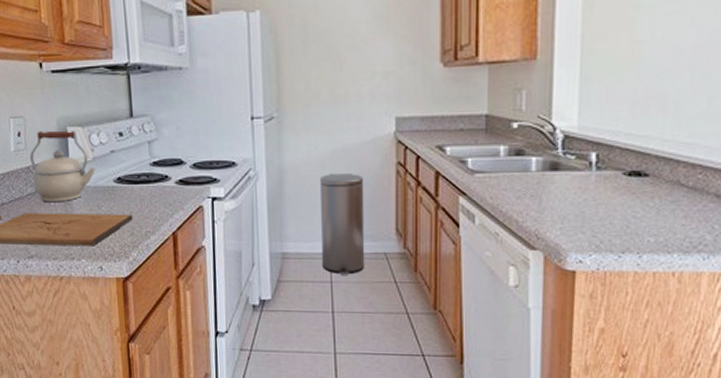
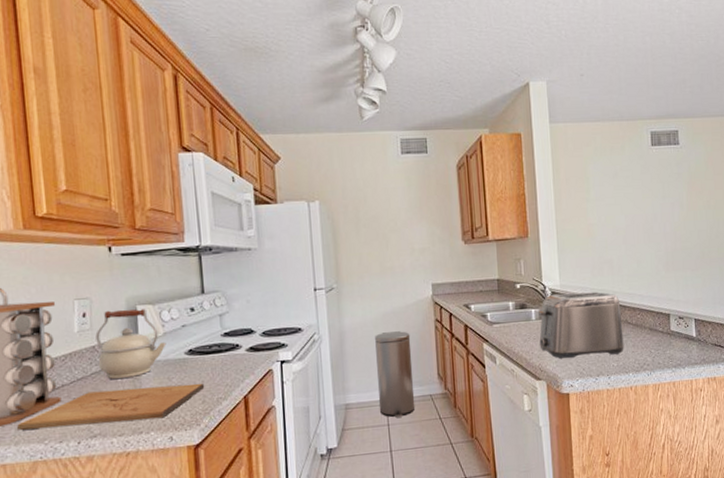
toaster: none [538,137,672,228] -> present [539,291,624,360]

